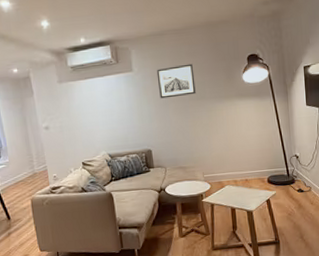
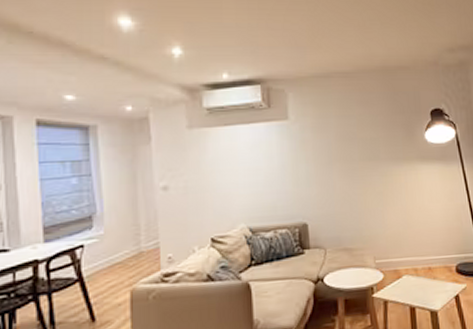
wall art: present [156,63,196,99] -> none [319,115,368,157]

